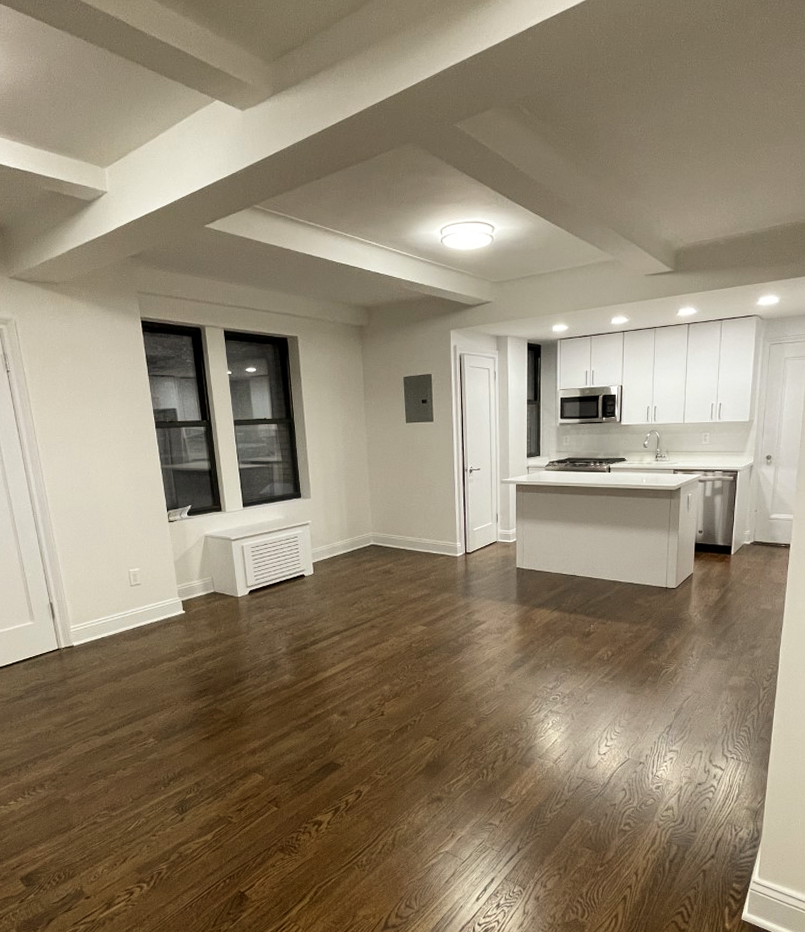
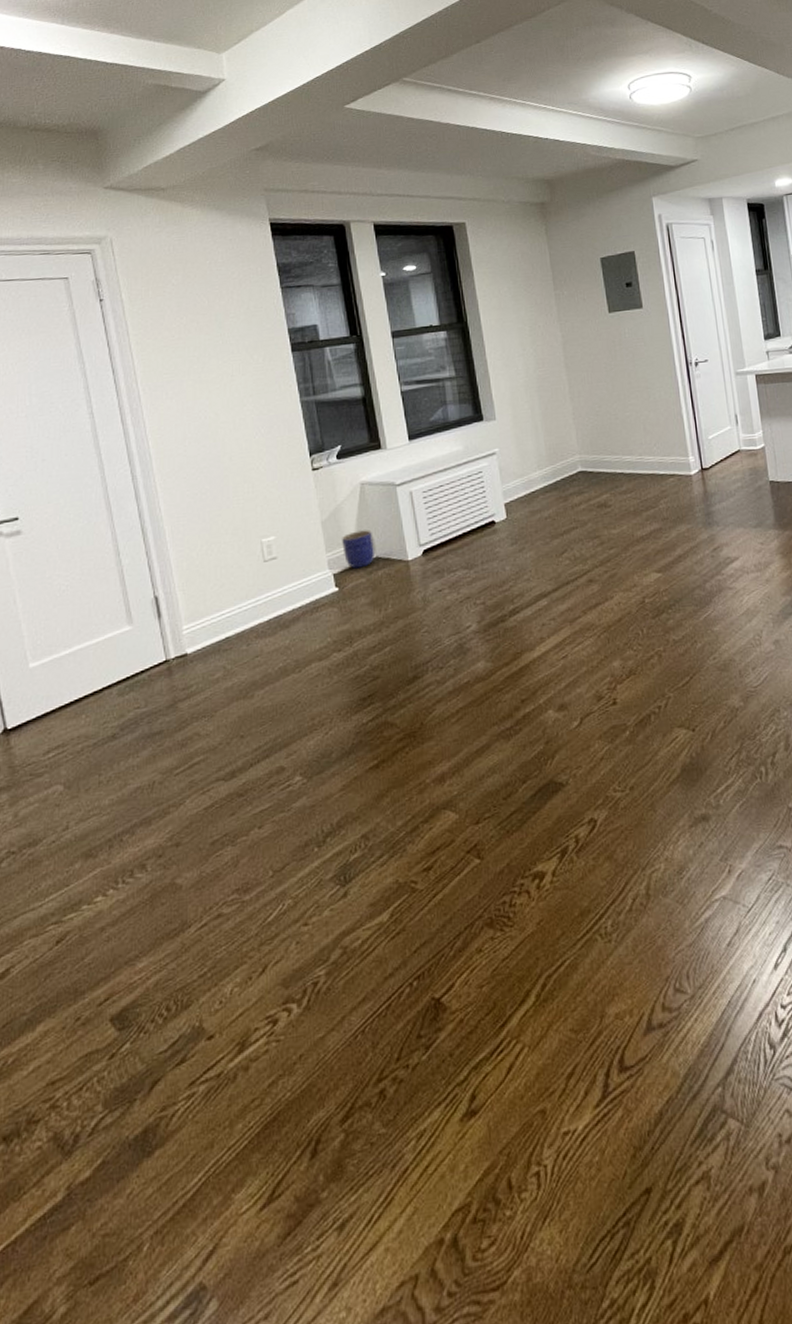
planter: none [189,571,214,598] -> present [342,530,375,569]

